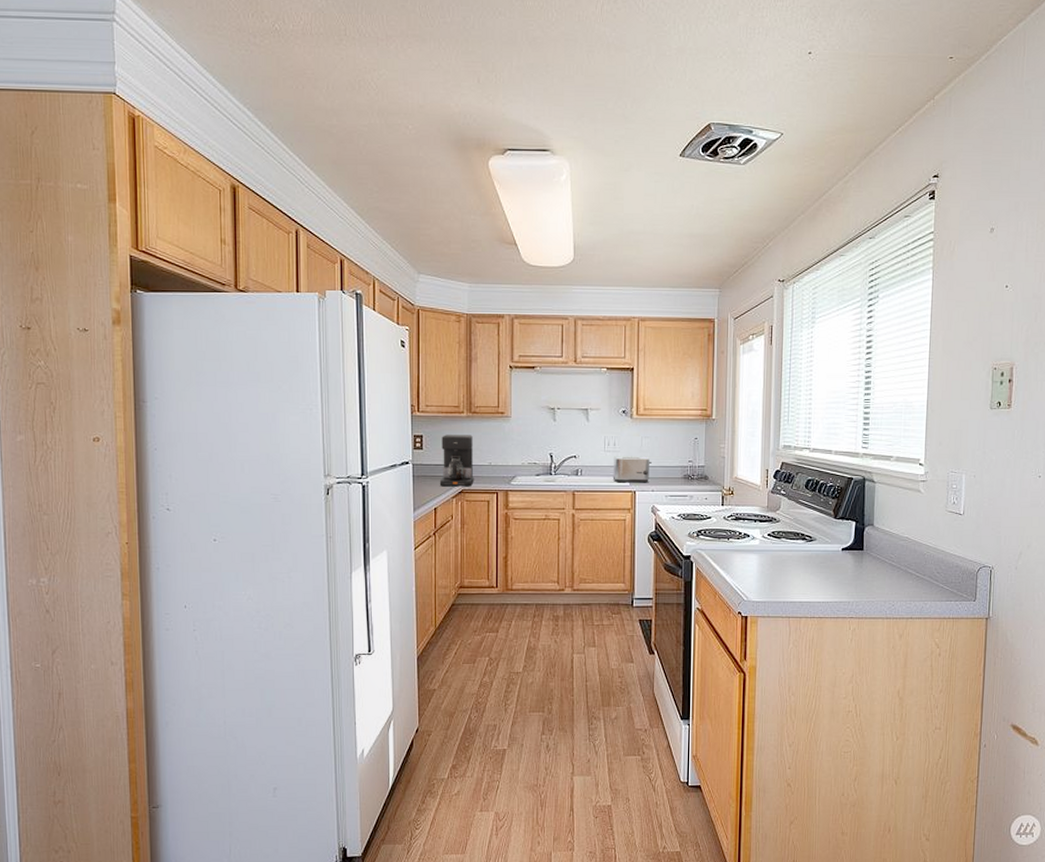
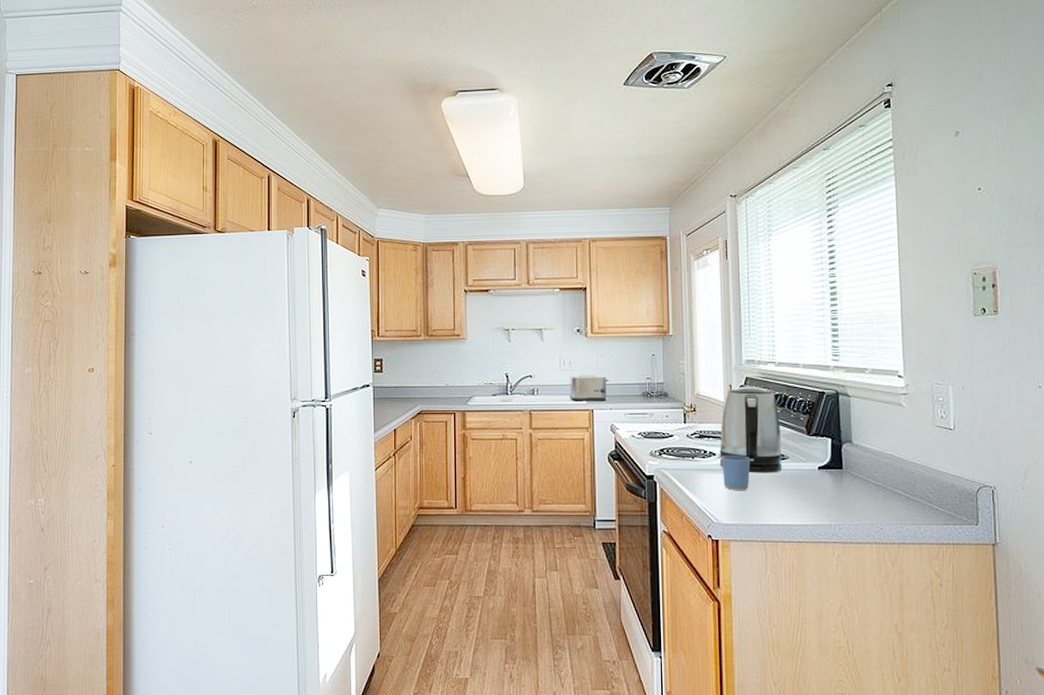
coffee maker: present [439,435,474,487] -> none [398,357,432,408]
kettle: none [753,471,811,554] -> present [719,386,783,473]
mug: none [755,536,782,570] -> present [722,454,751,490]

